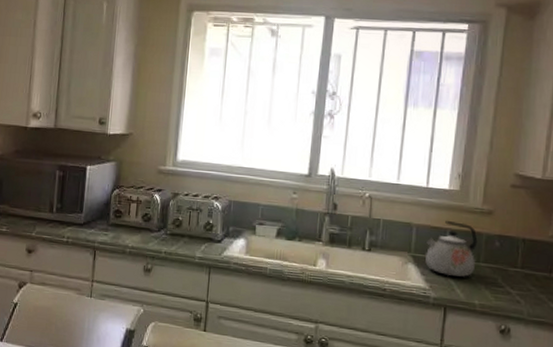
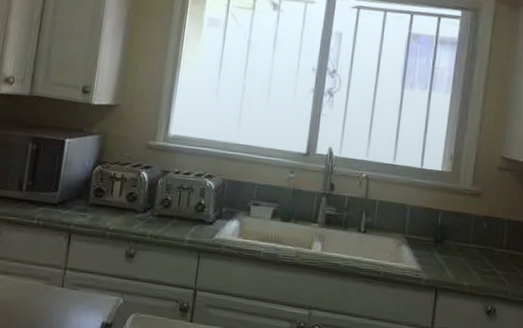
kettle: present [425,221,478,277] -> none [418,202,467,258]

